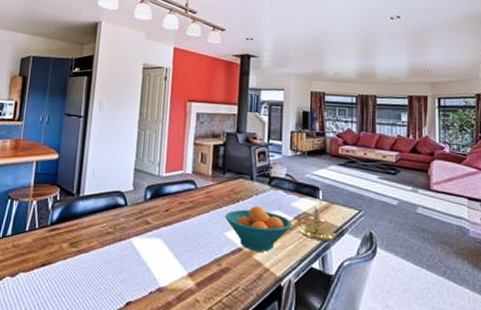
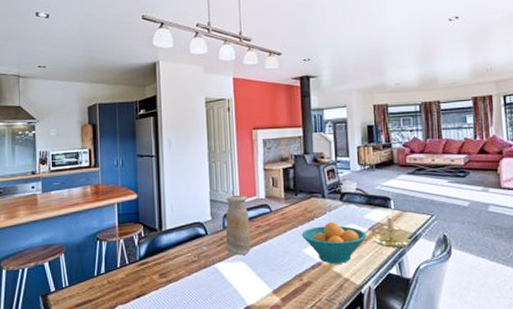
vase: none [144,166,173,232] -> present [225,195,252,256]

